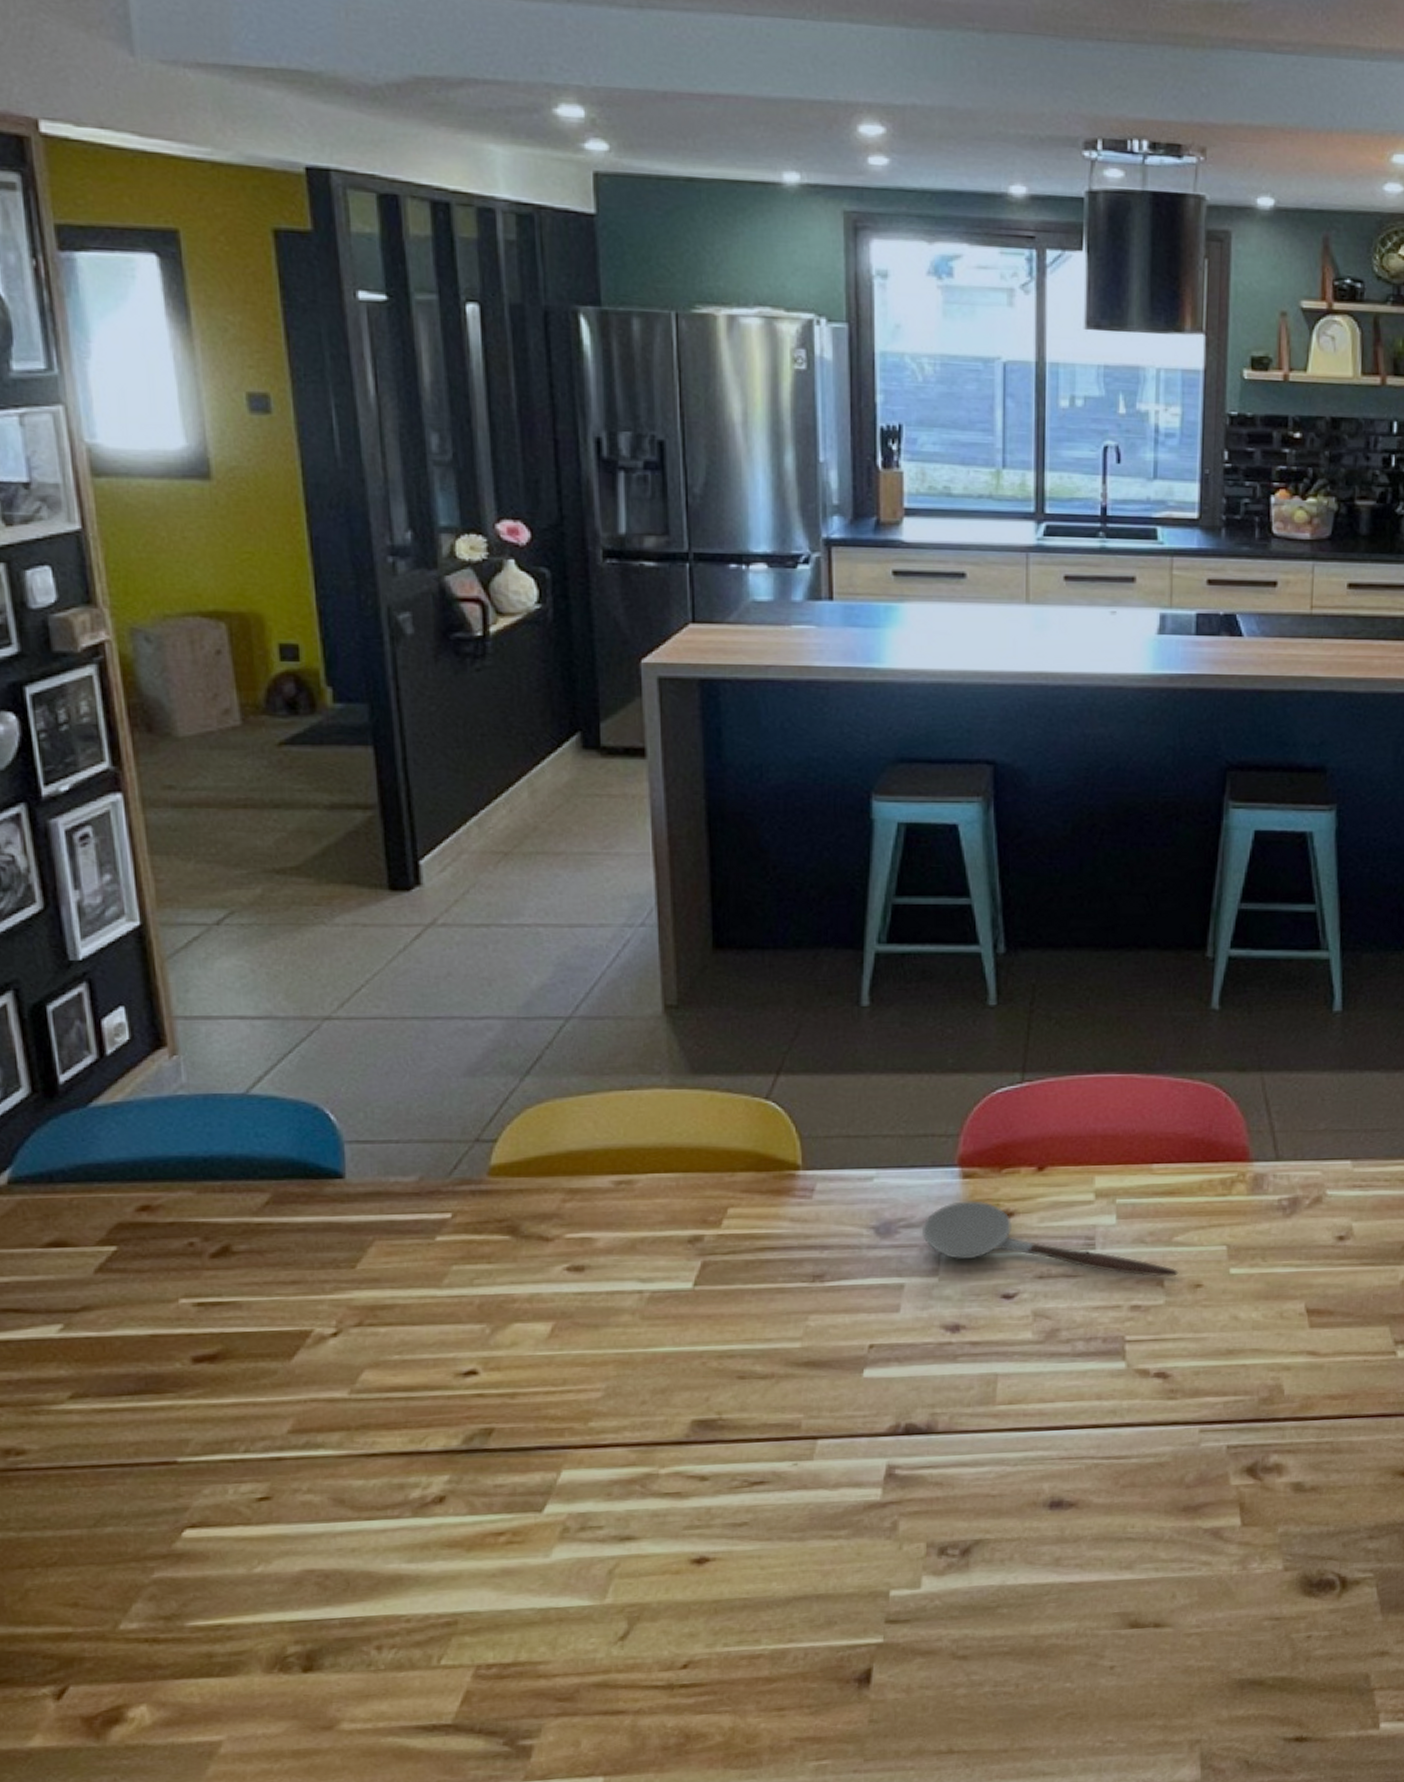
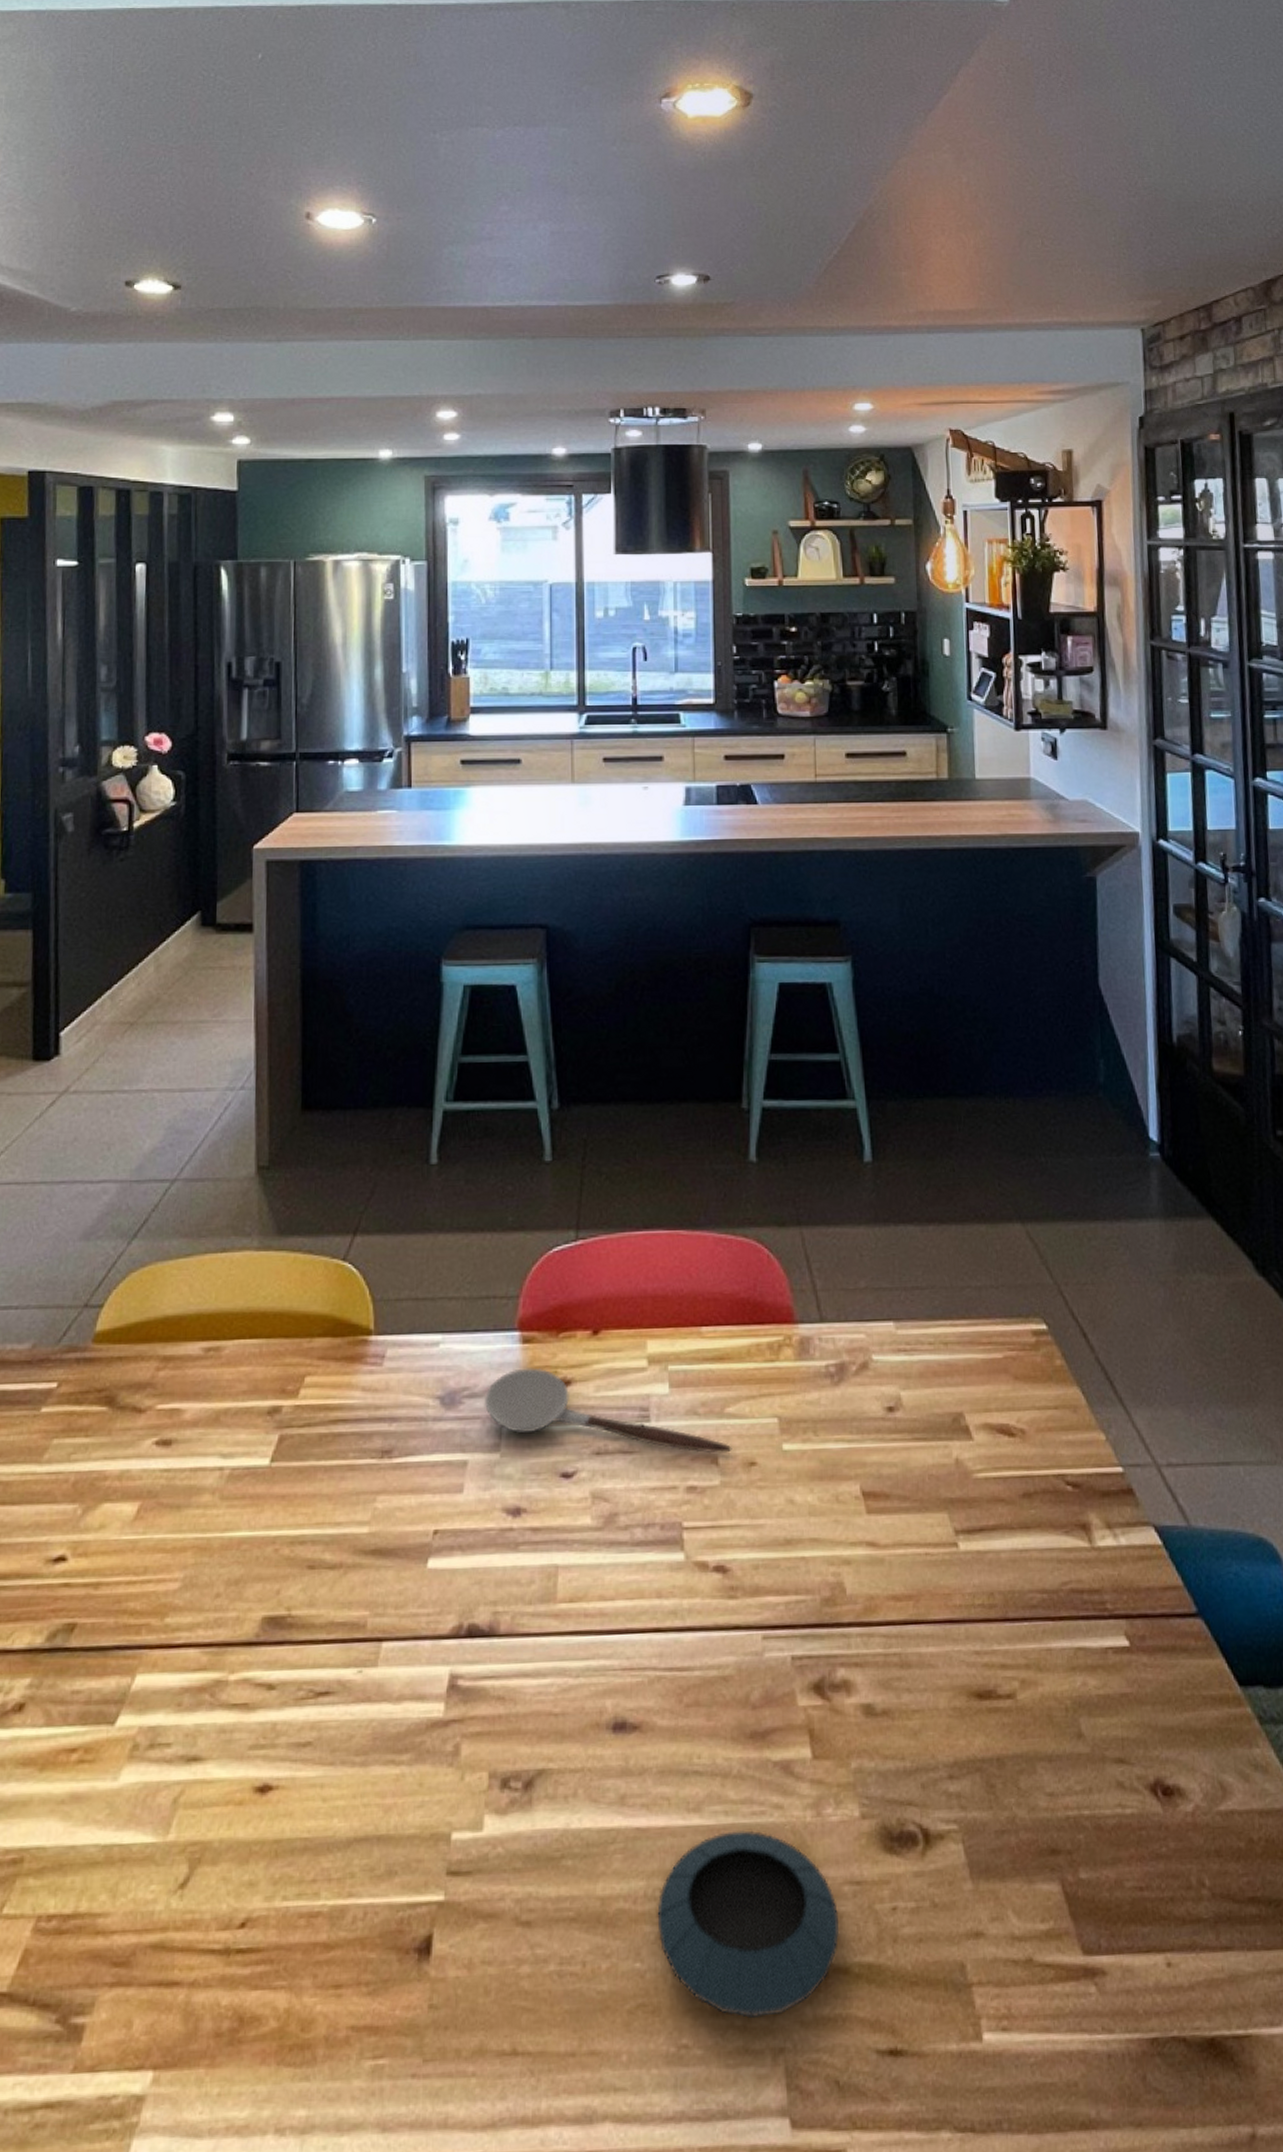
saucer: none [1087,1582,1257,1720] -> present [657,1830,840,2019]

